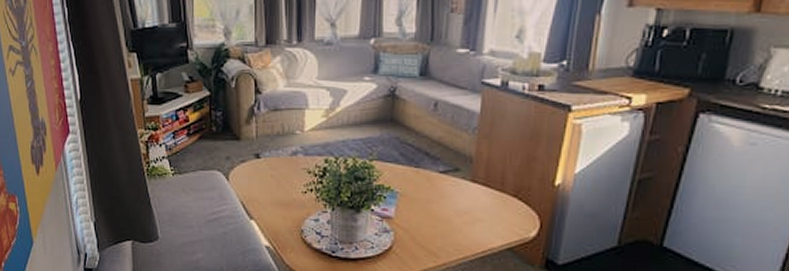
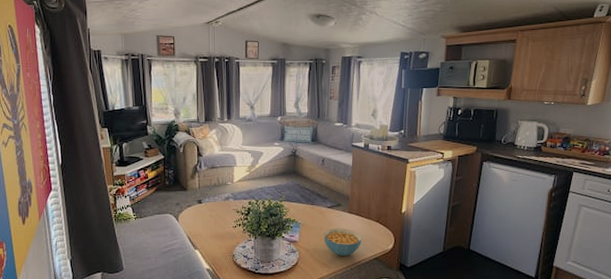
cereal bowl: none [431,202,489,242] -> present [324,228,362,256]

